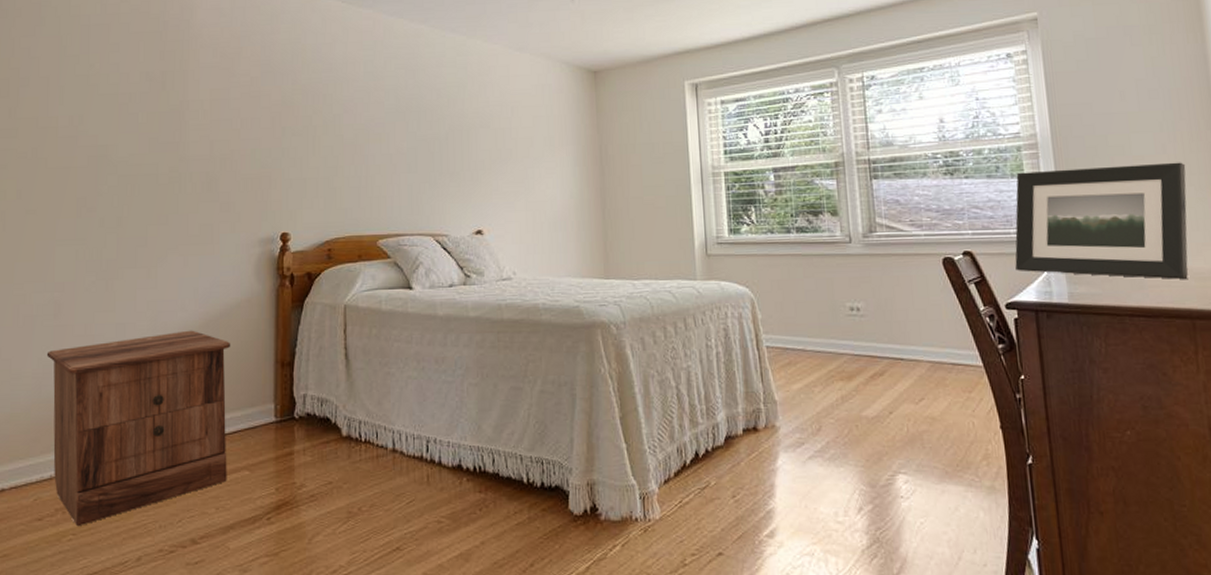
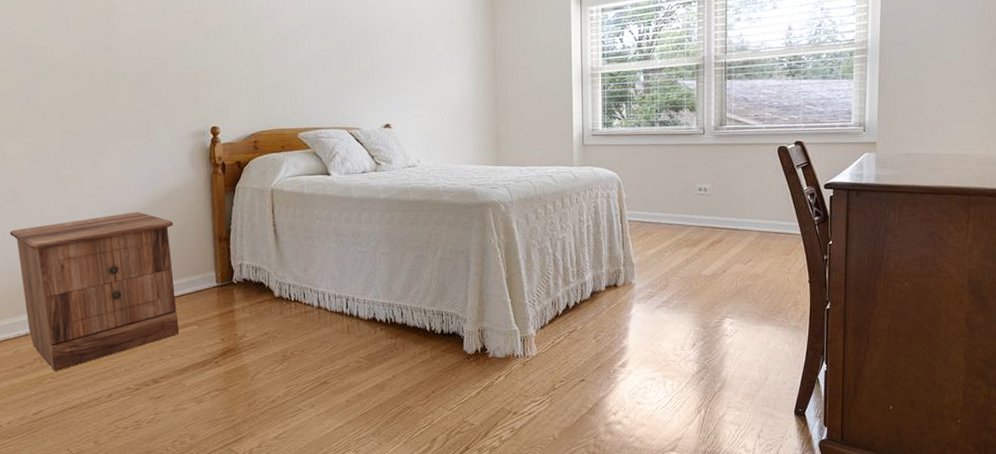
picture frame: present [1015,162,1188,280] -> none [836,65,985,164]

